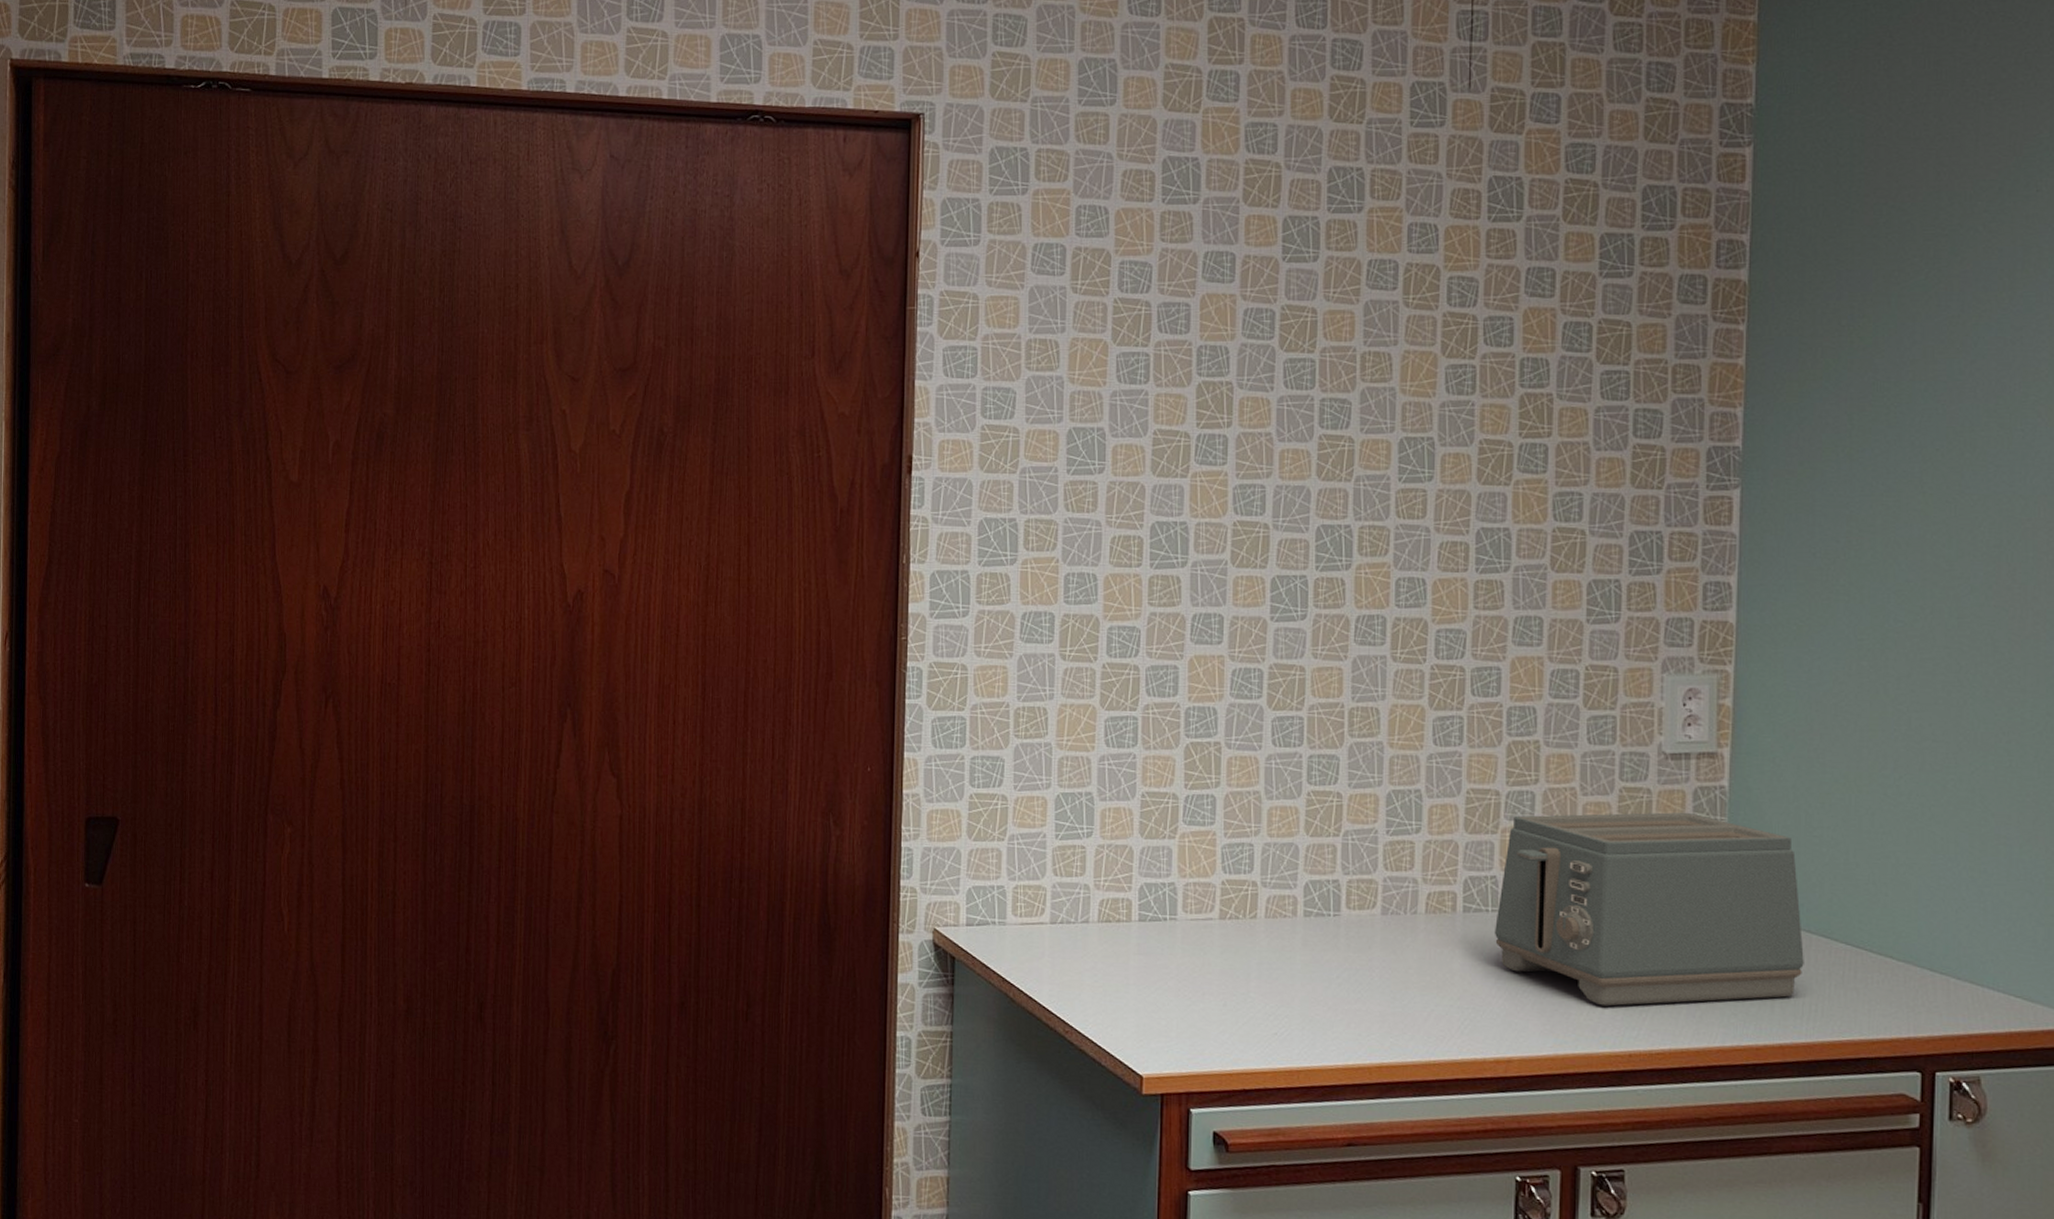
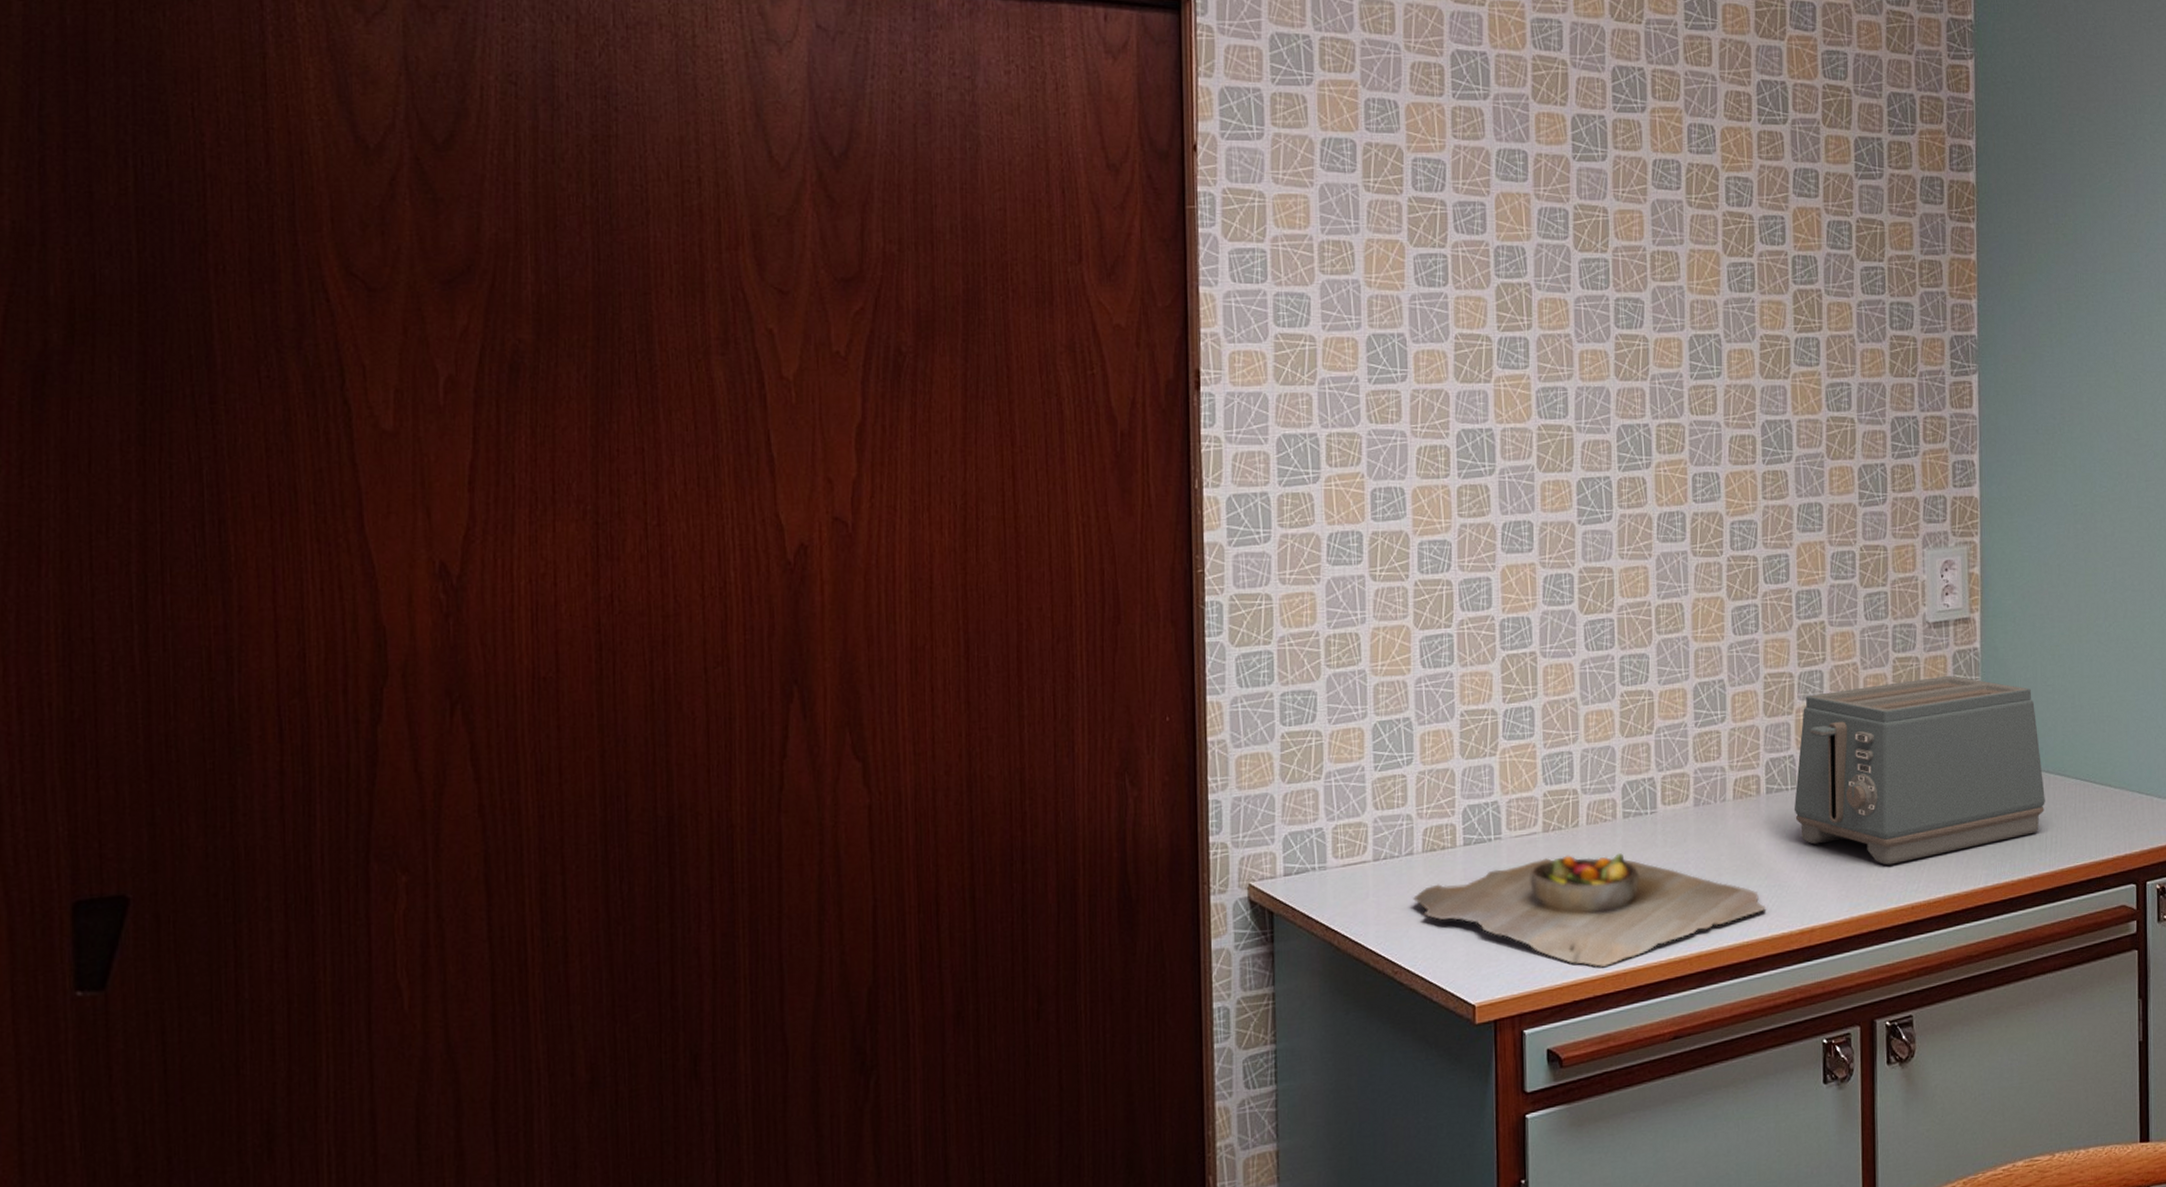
cutting board: none [1087,945,1458,1061] -> present [1413,853,1767,967]

